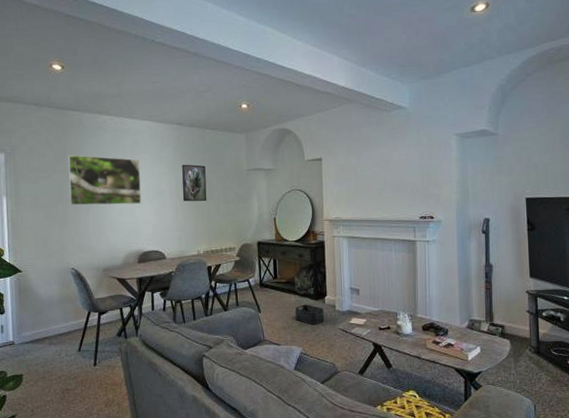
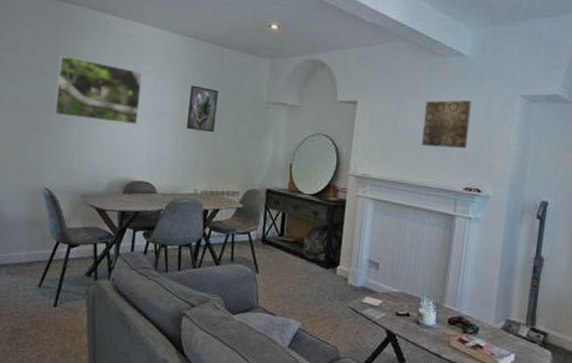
storage bin: present [295,304,324,325] -> none [298,271,334,298]
wall art: none [379,144,417,187] -> present [421,100,472,149]

